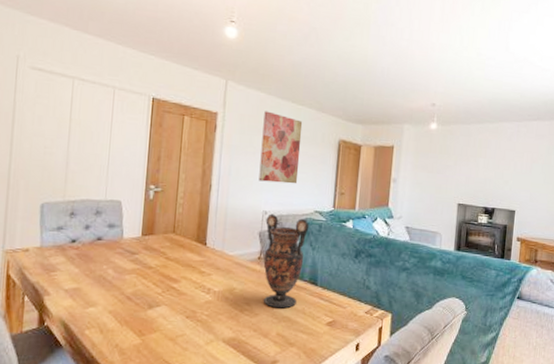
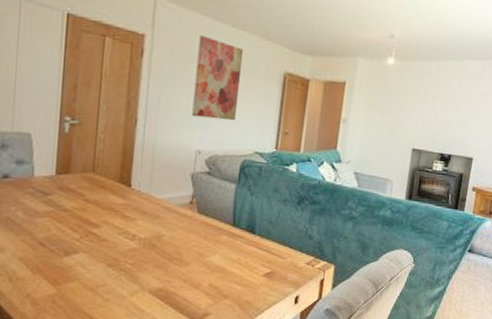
vase: present [263,213,310,309] -> none [194,153,249,258]

